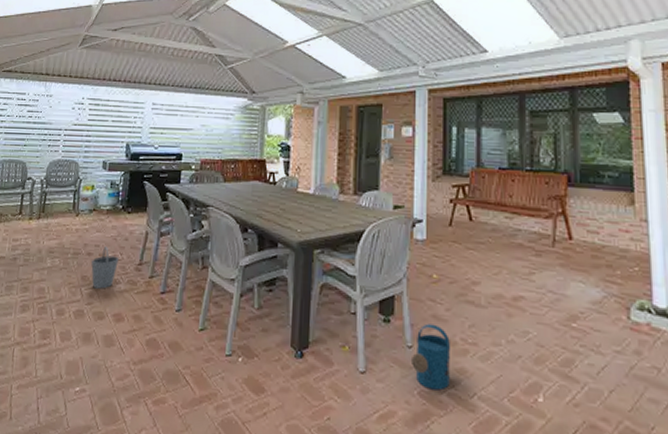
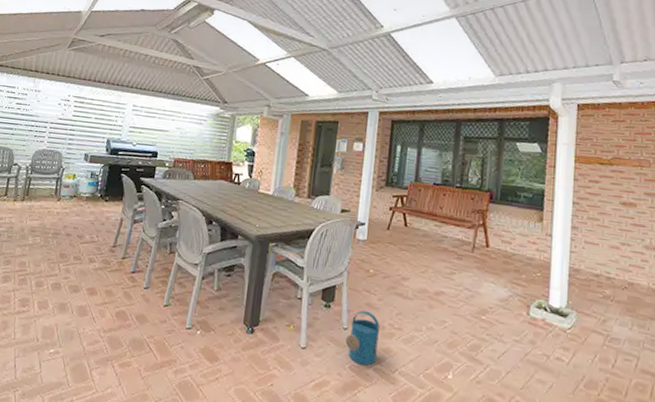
bucket: present [91,246,119,289] -> none [69,229,95,266]

